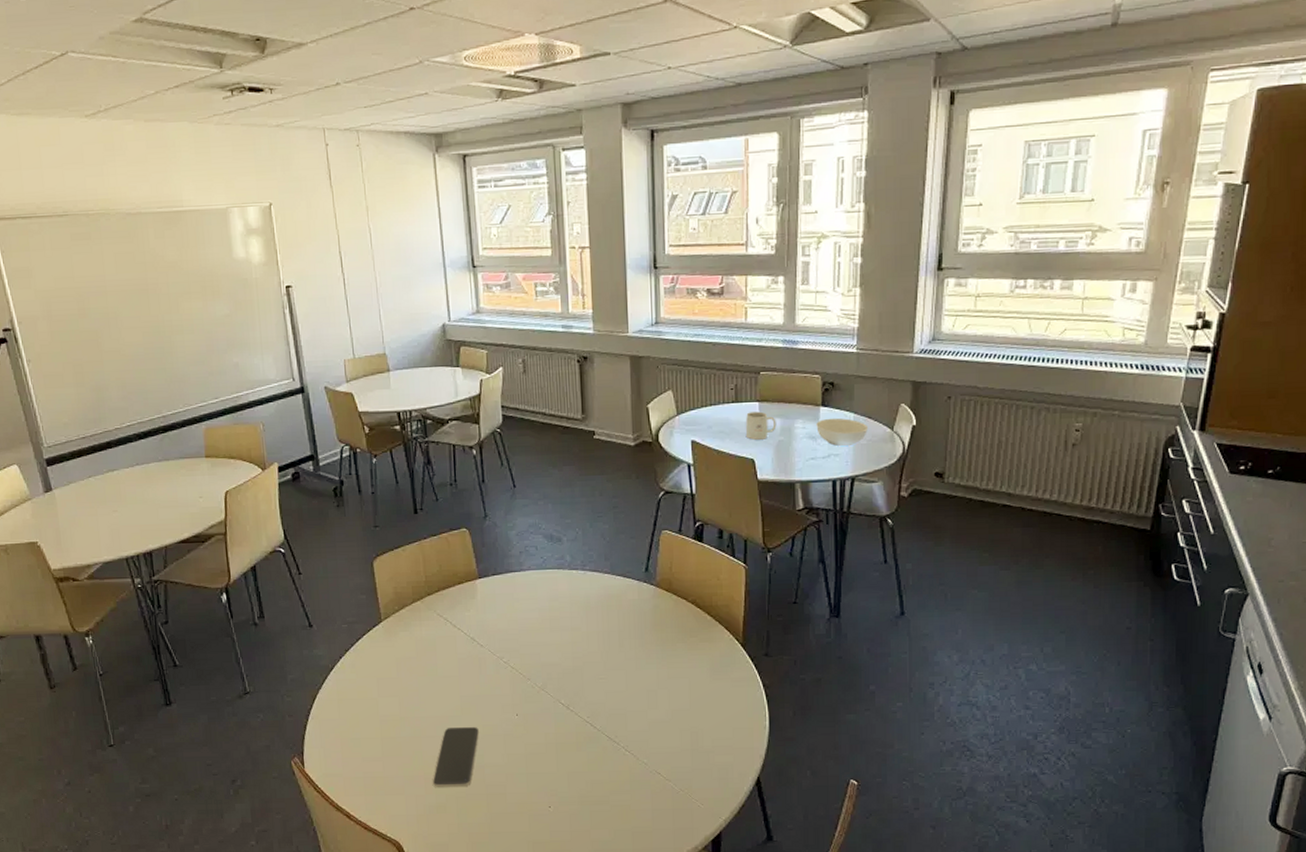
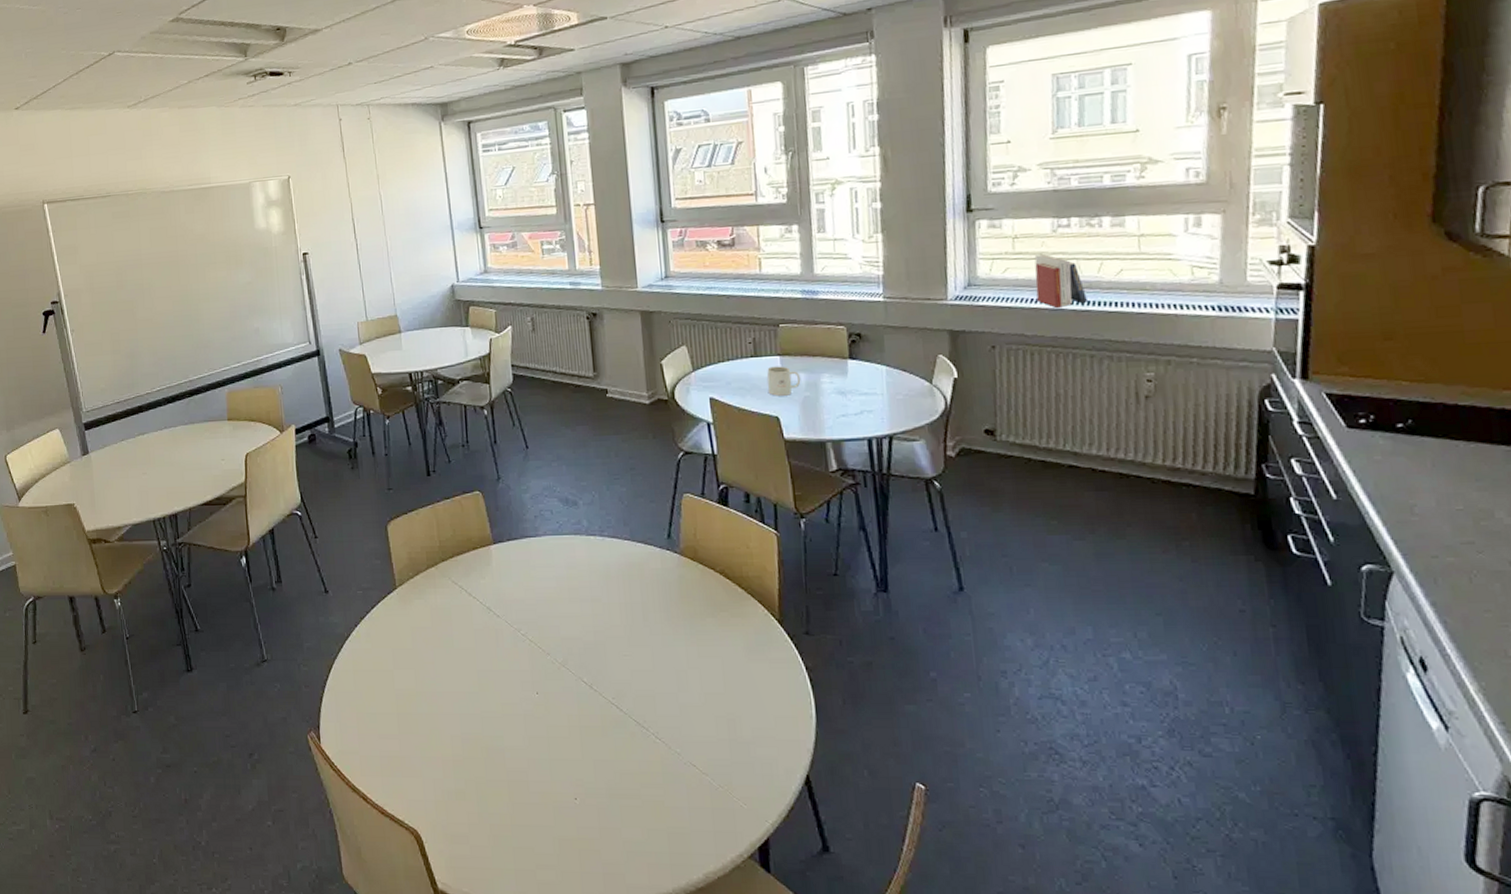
smartphone: present [433,727,479,787] -> none [451,705,498,771]
bowl: present [816,418,869,447] -> none [845,371,904,403]
books: none [991,312,1033,363] -> present [1034,253,1087,308]

